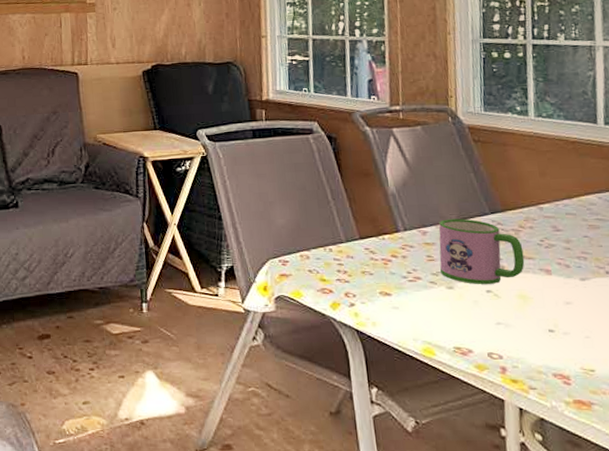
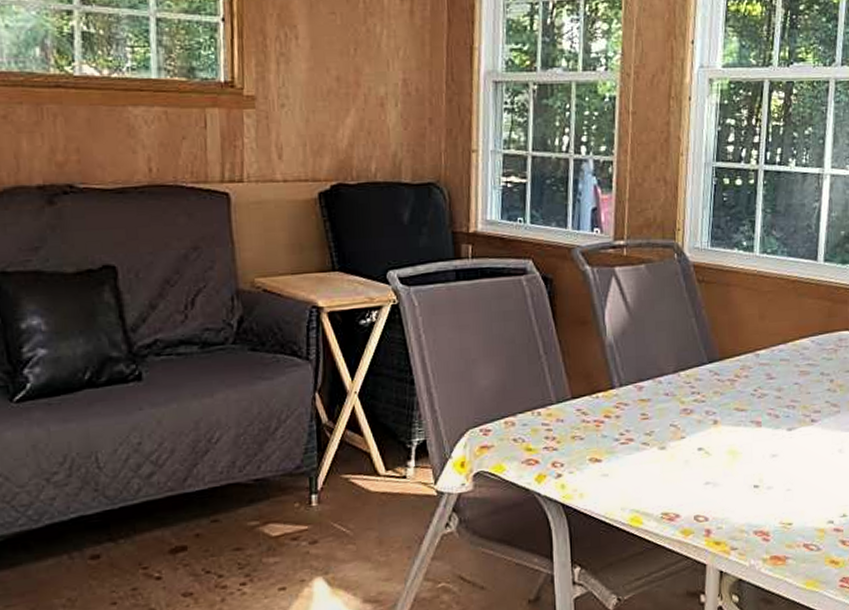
mug: present [438,218,525,284] -> none [654,370,737,442]

